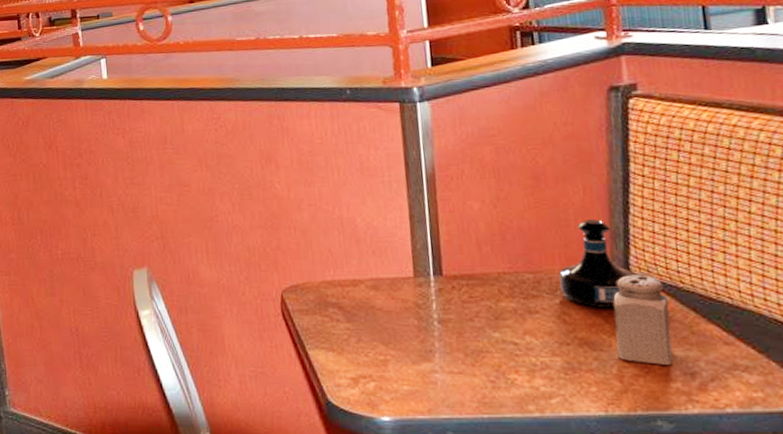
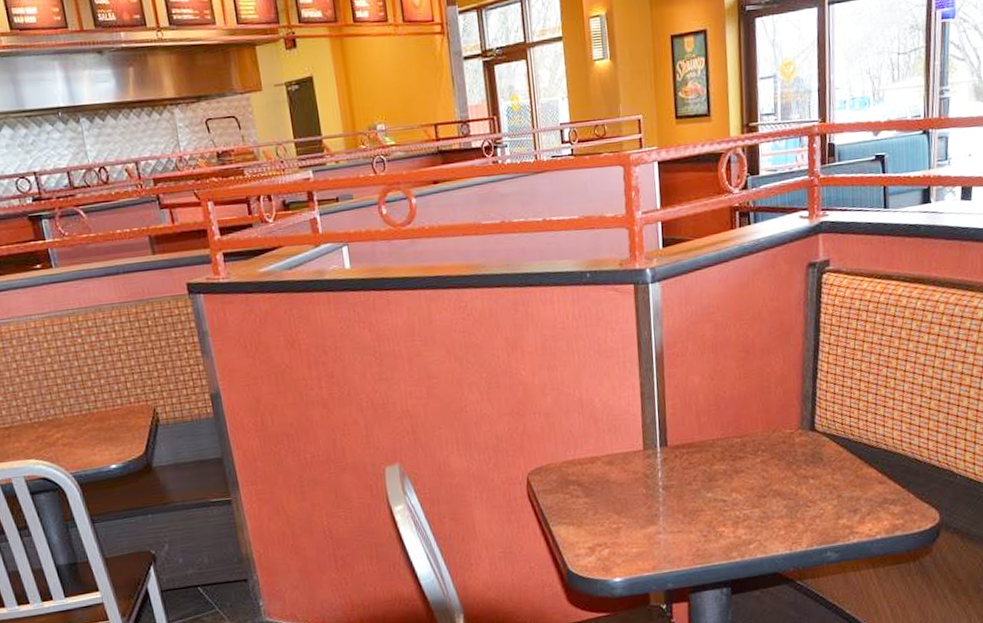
tequila bottle: present [559,219,635,308] -> none [760,385,819,463]
salt shaker: present [613,275,673,365] -> none [800,431,842,506]

